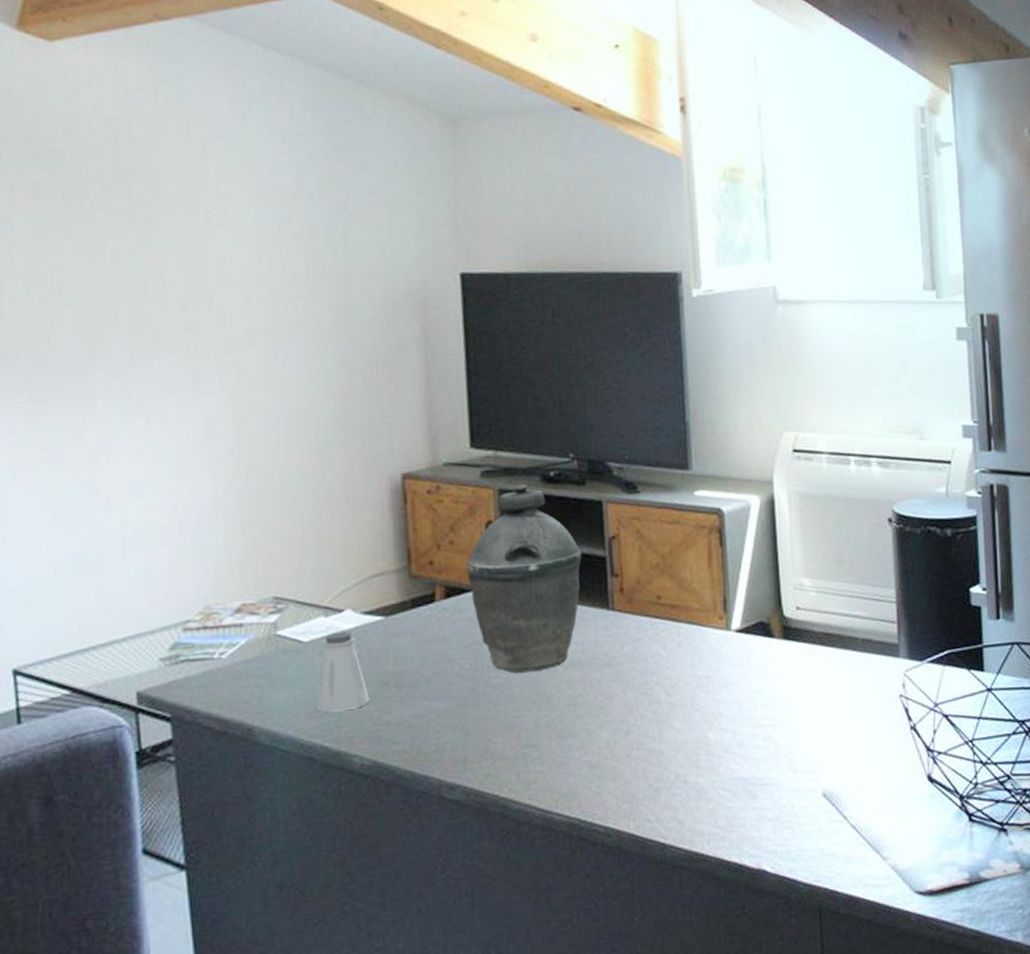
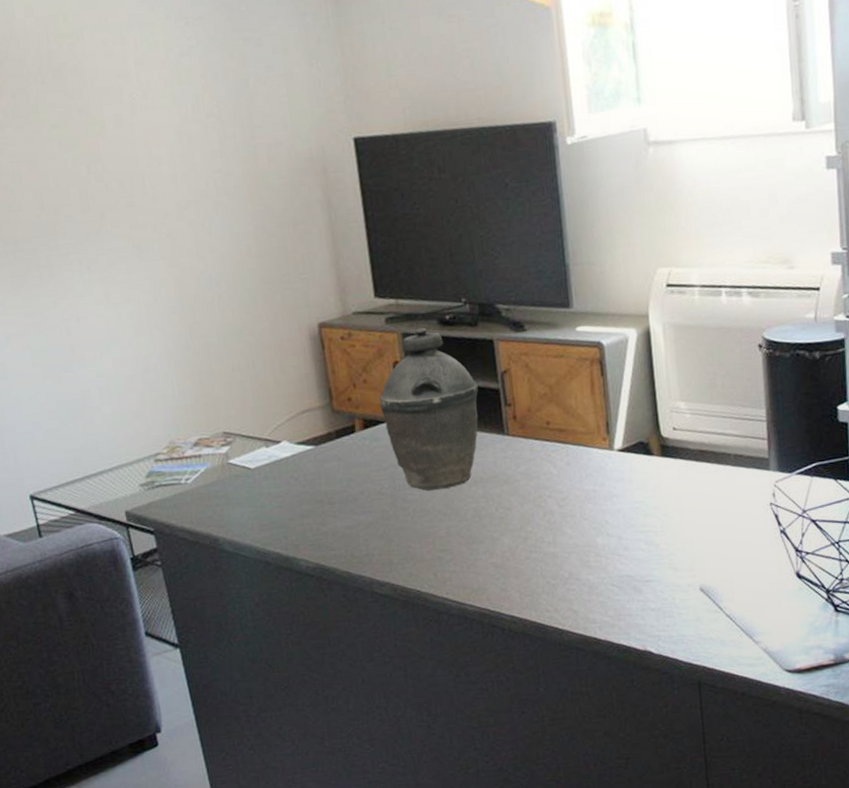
saltshaker: present [316,631,370,713] -> none [266,459,309,525]

